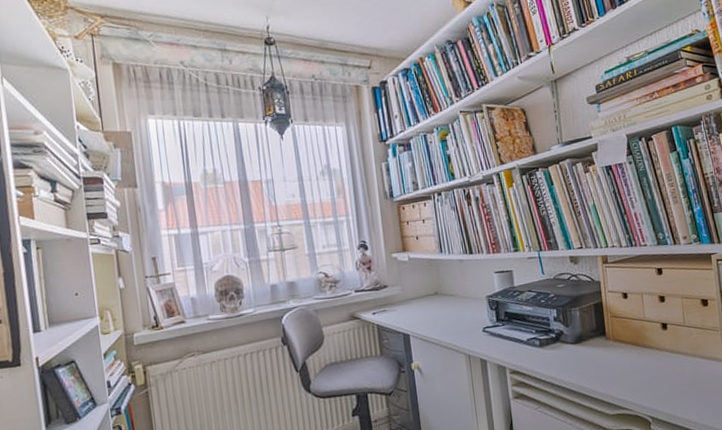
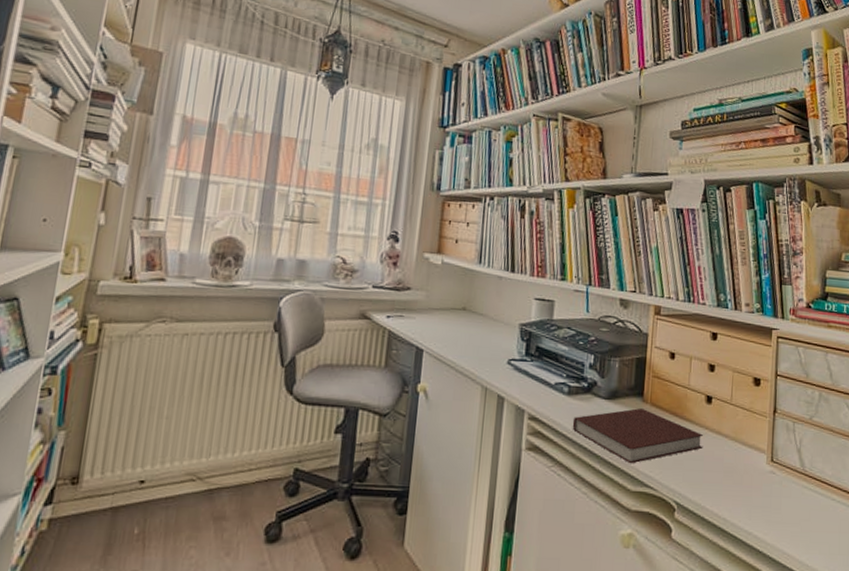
notebook: none [548,344,666,393] -> present [572,407,704,464]

